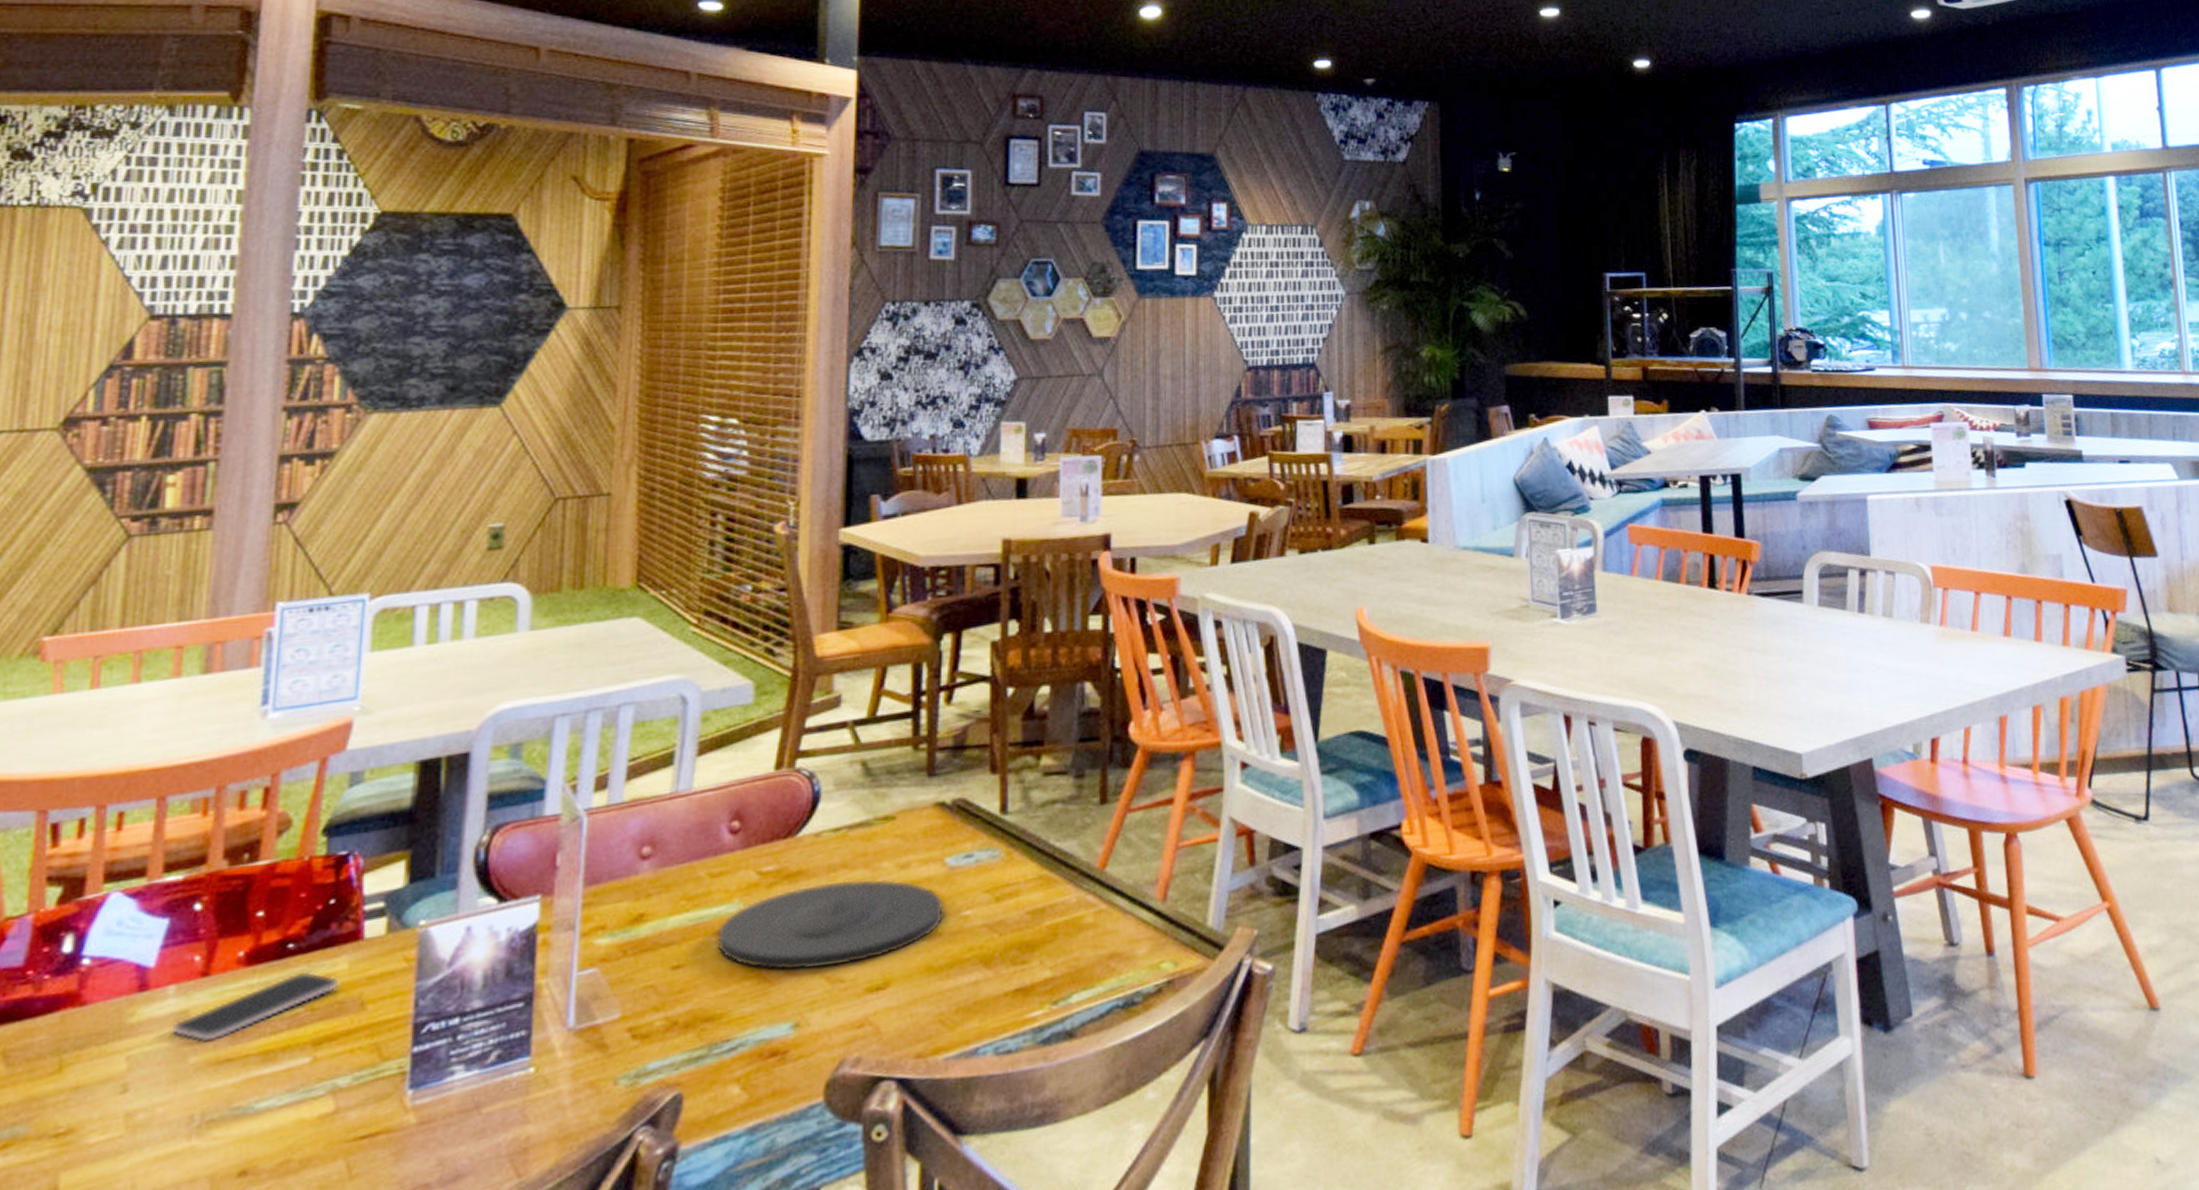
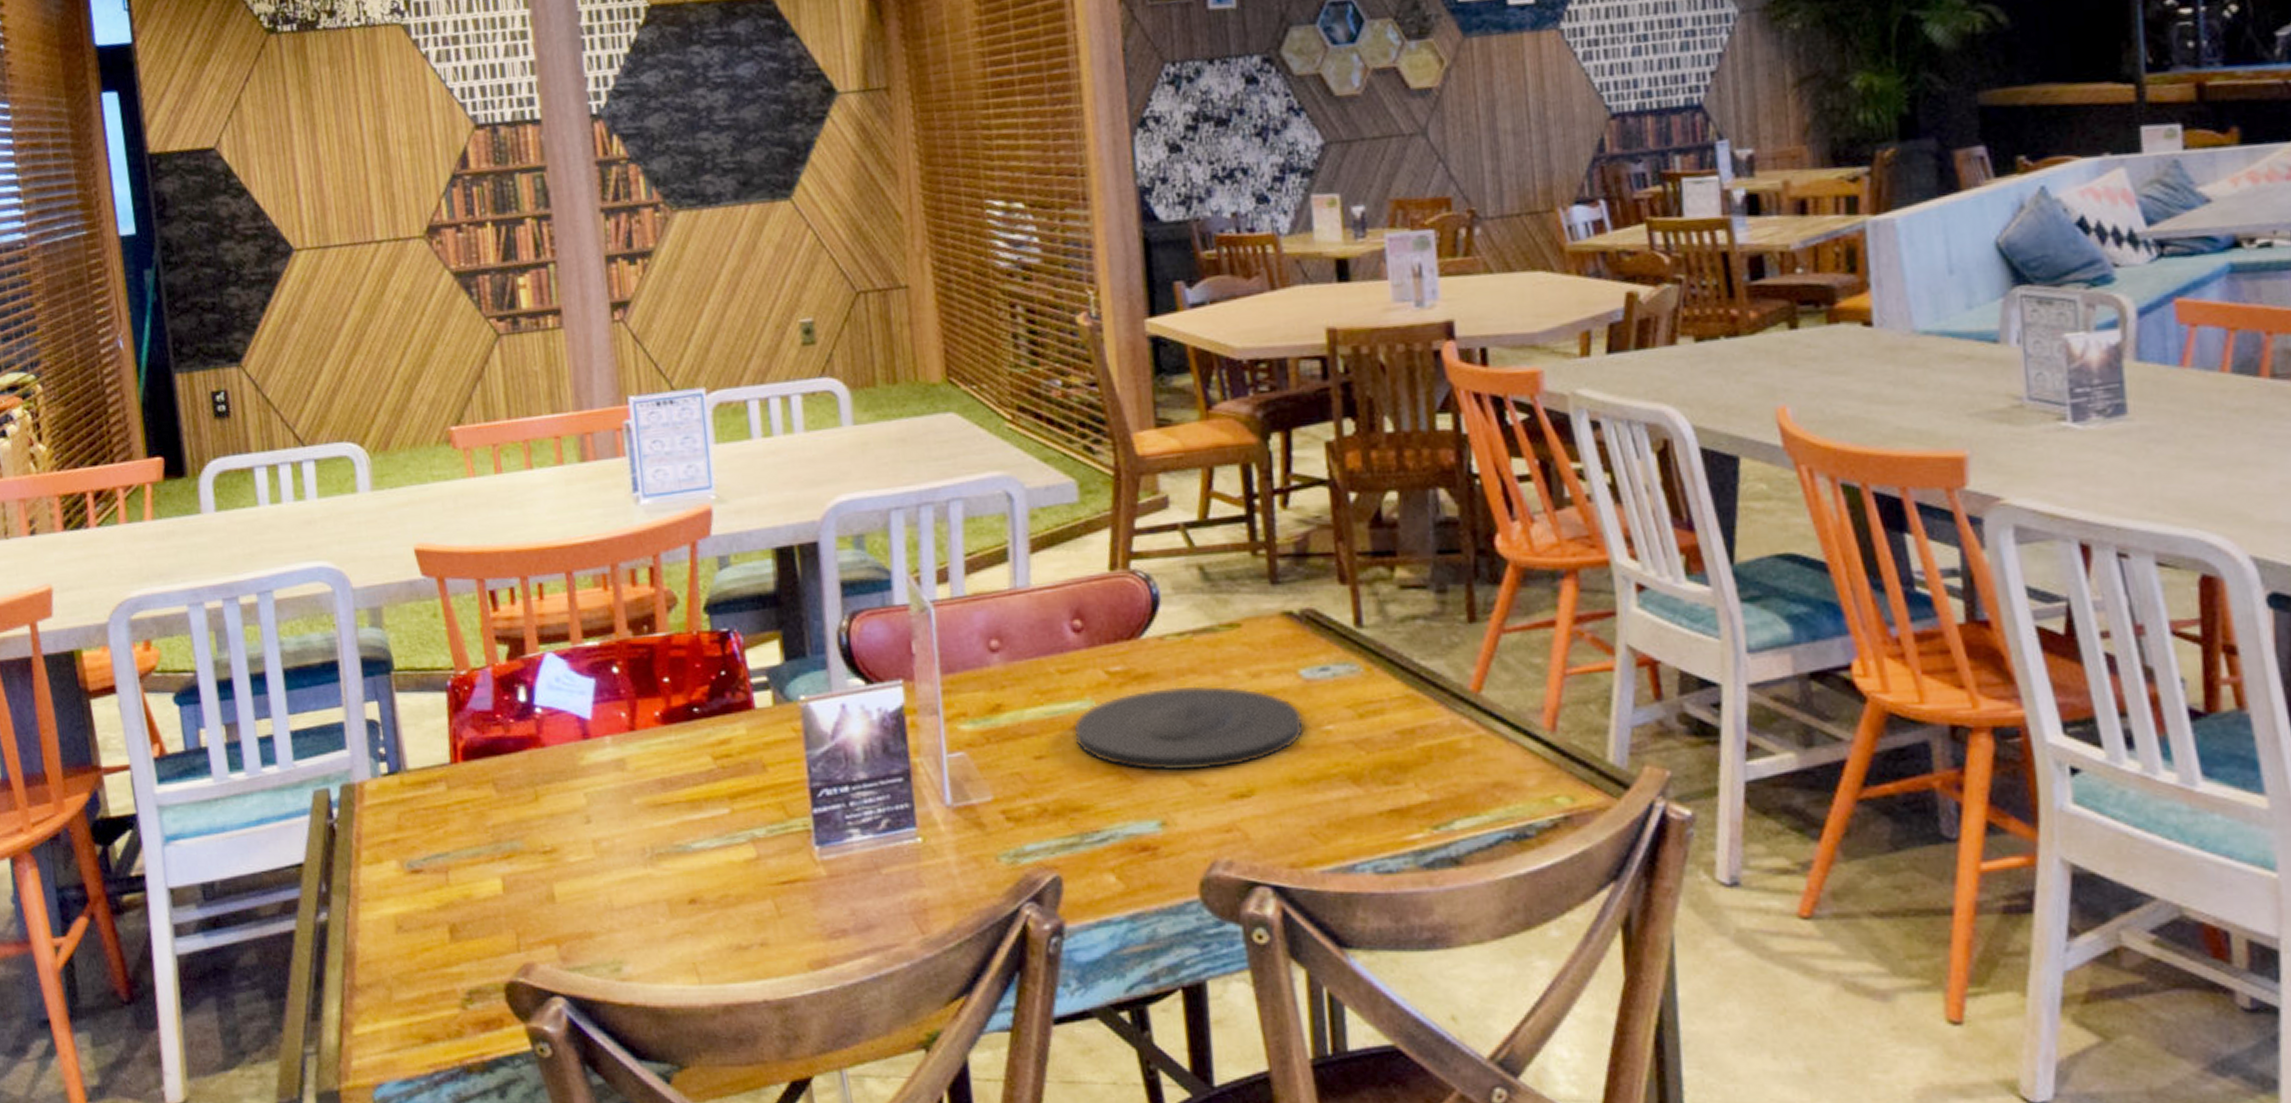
smartphone: present [173,971,340,1043] -> none [615,733,742,787]

